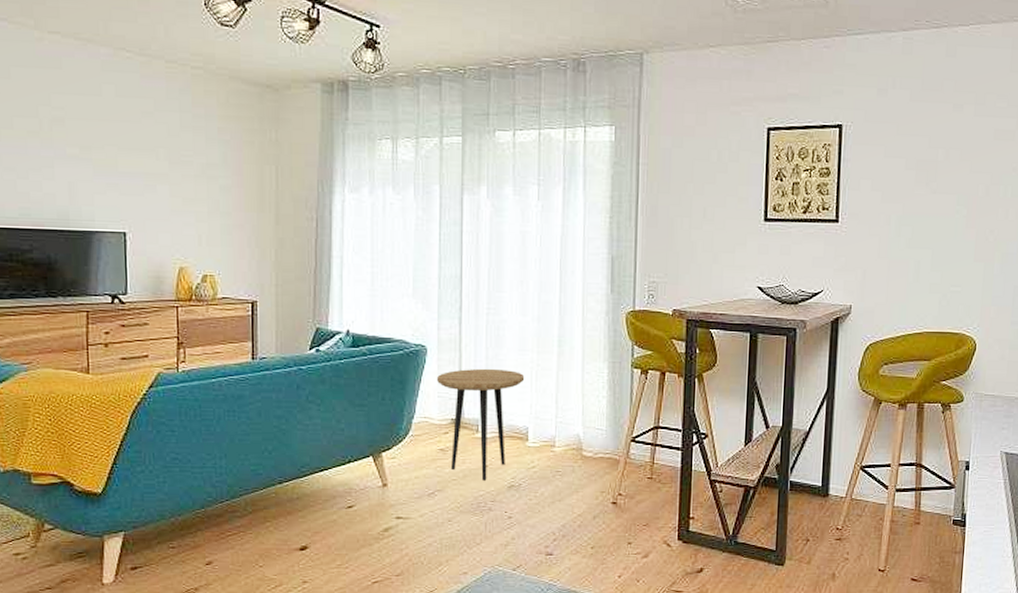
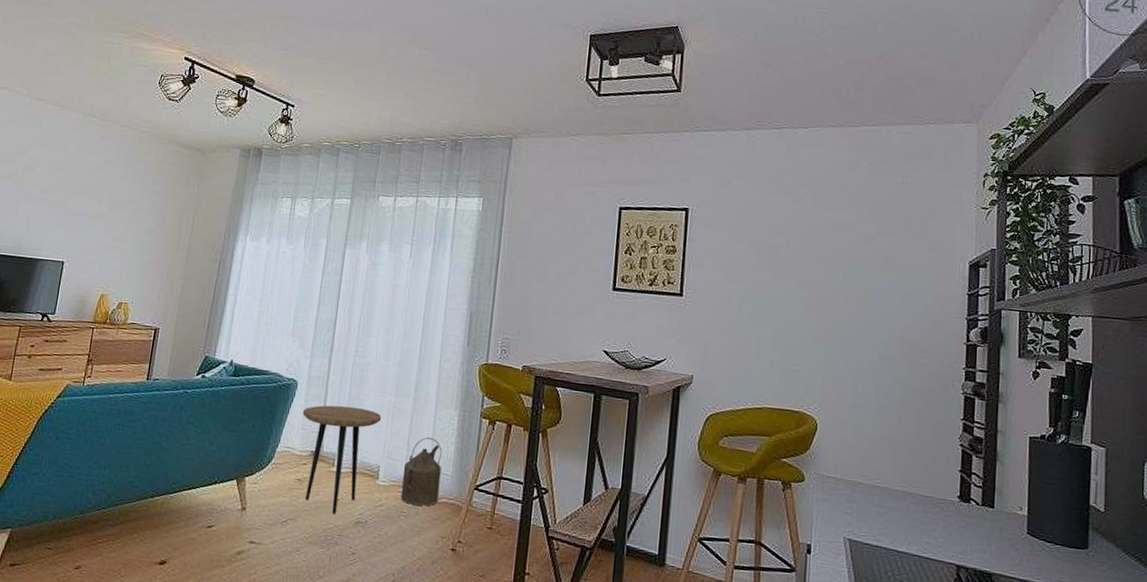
watering can: none [553,394,595,463] -> present [400,437,442,506]

